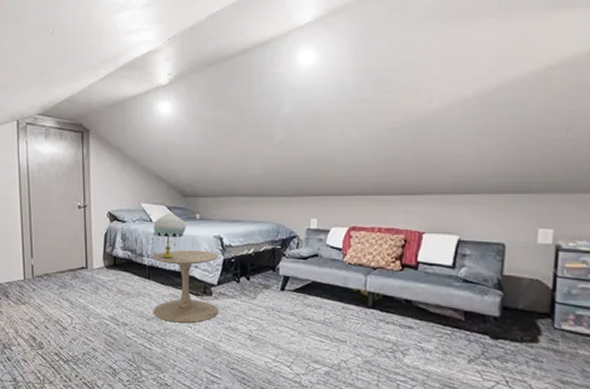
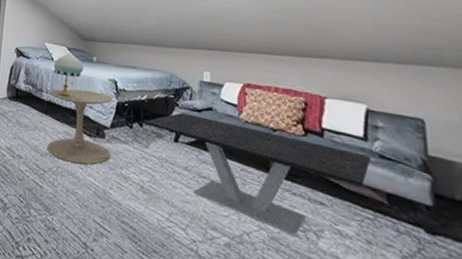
coffee table: none [251,262,455,357] -> present [144,112,371,237]

